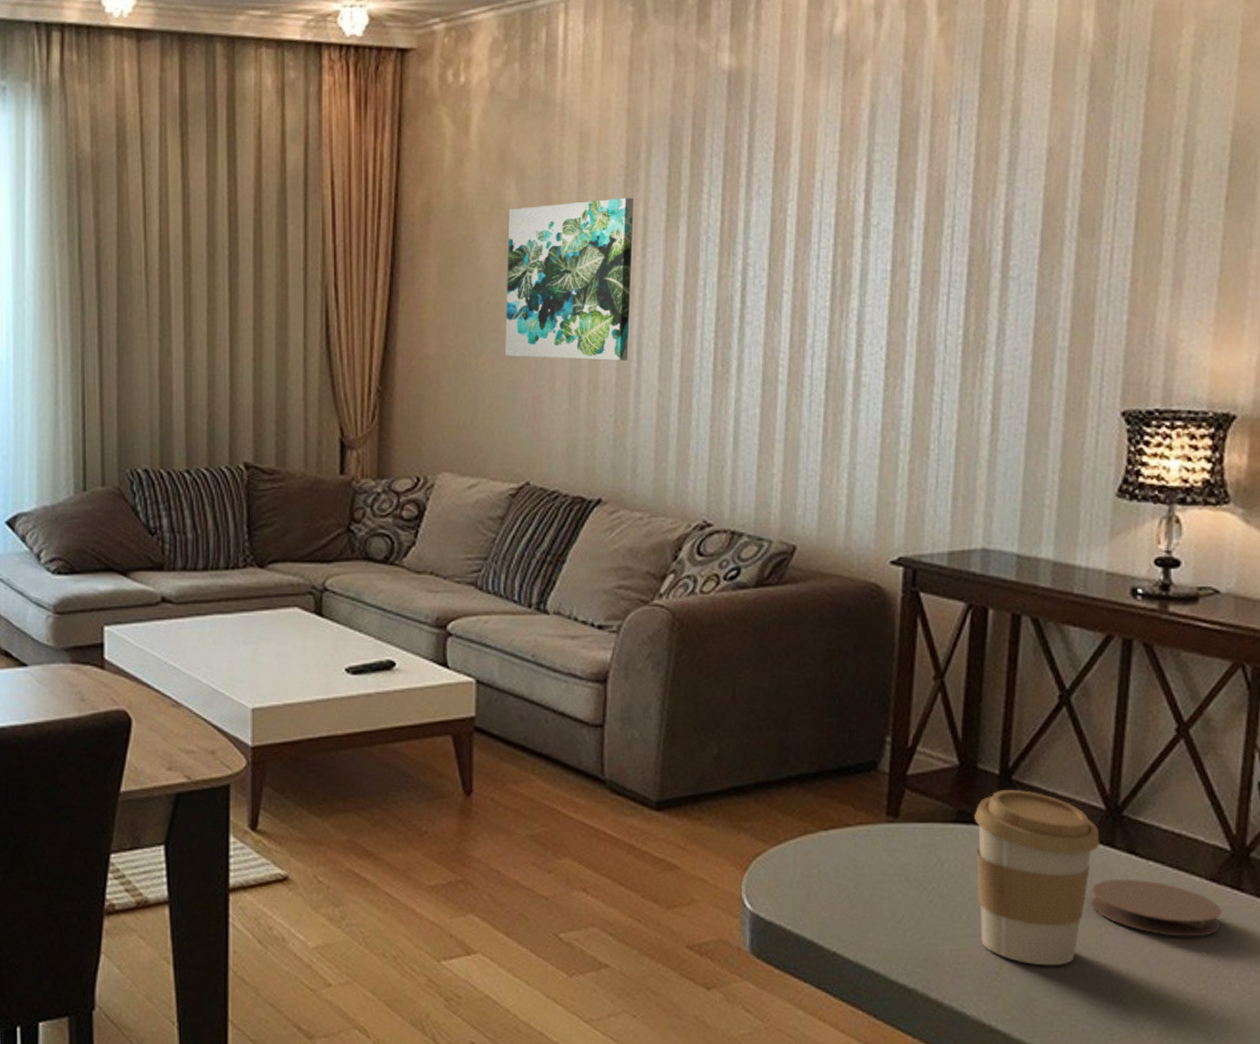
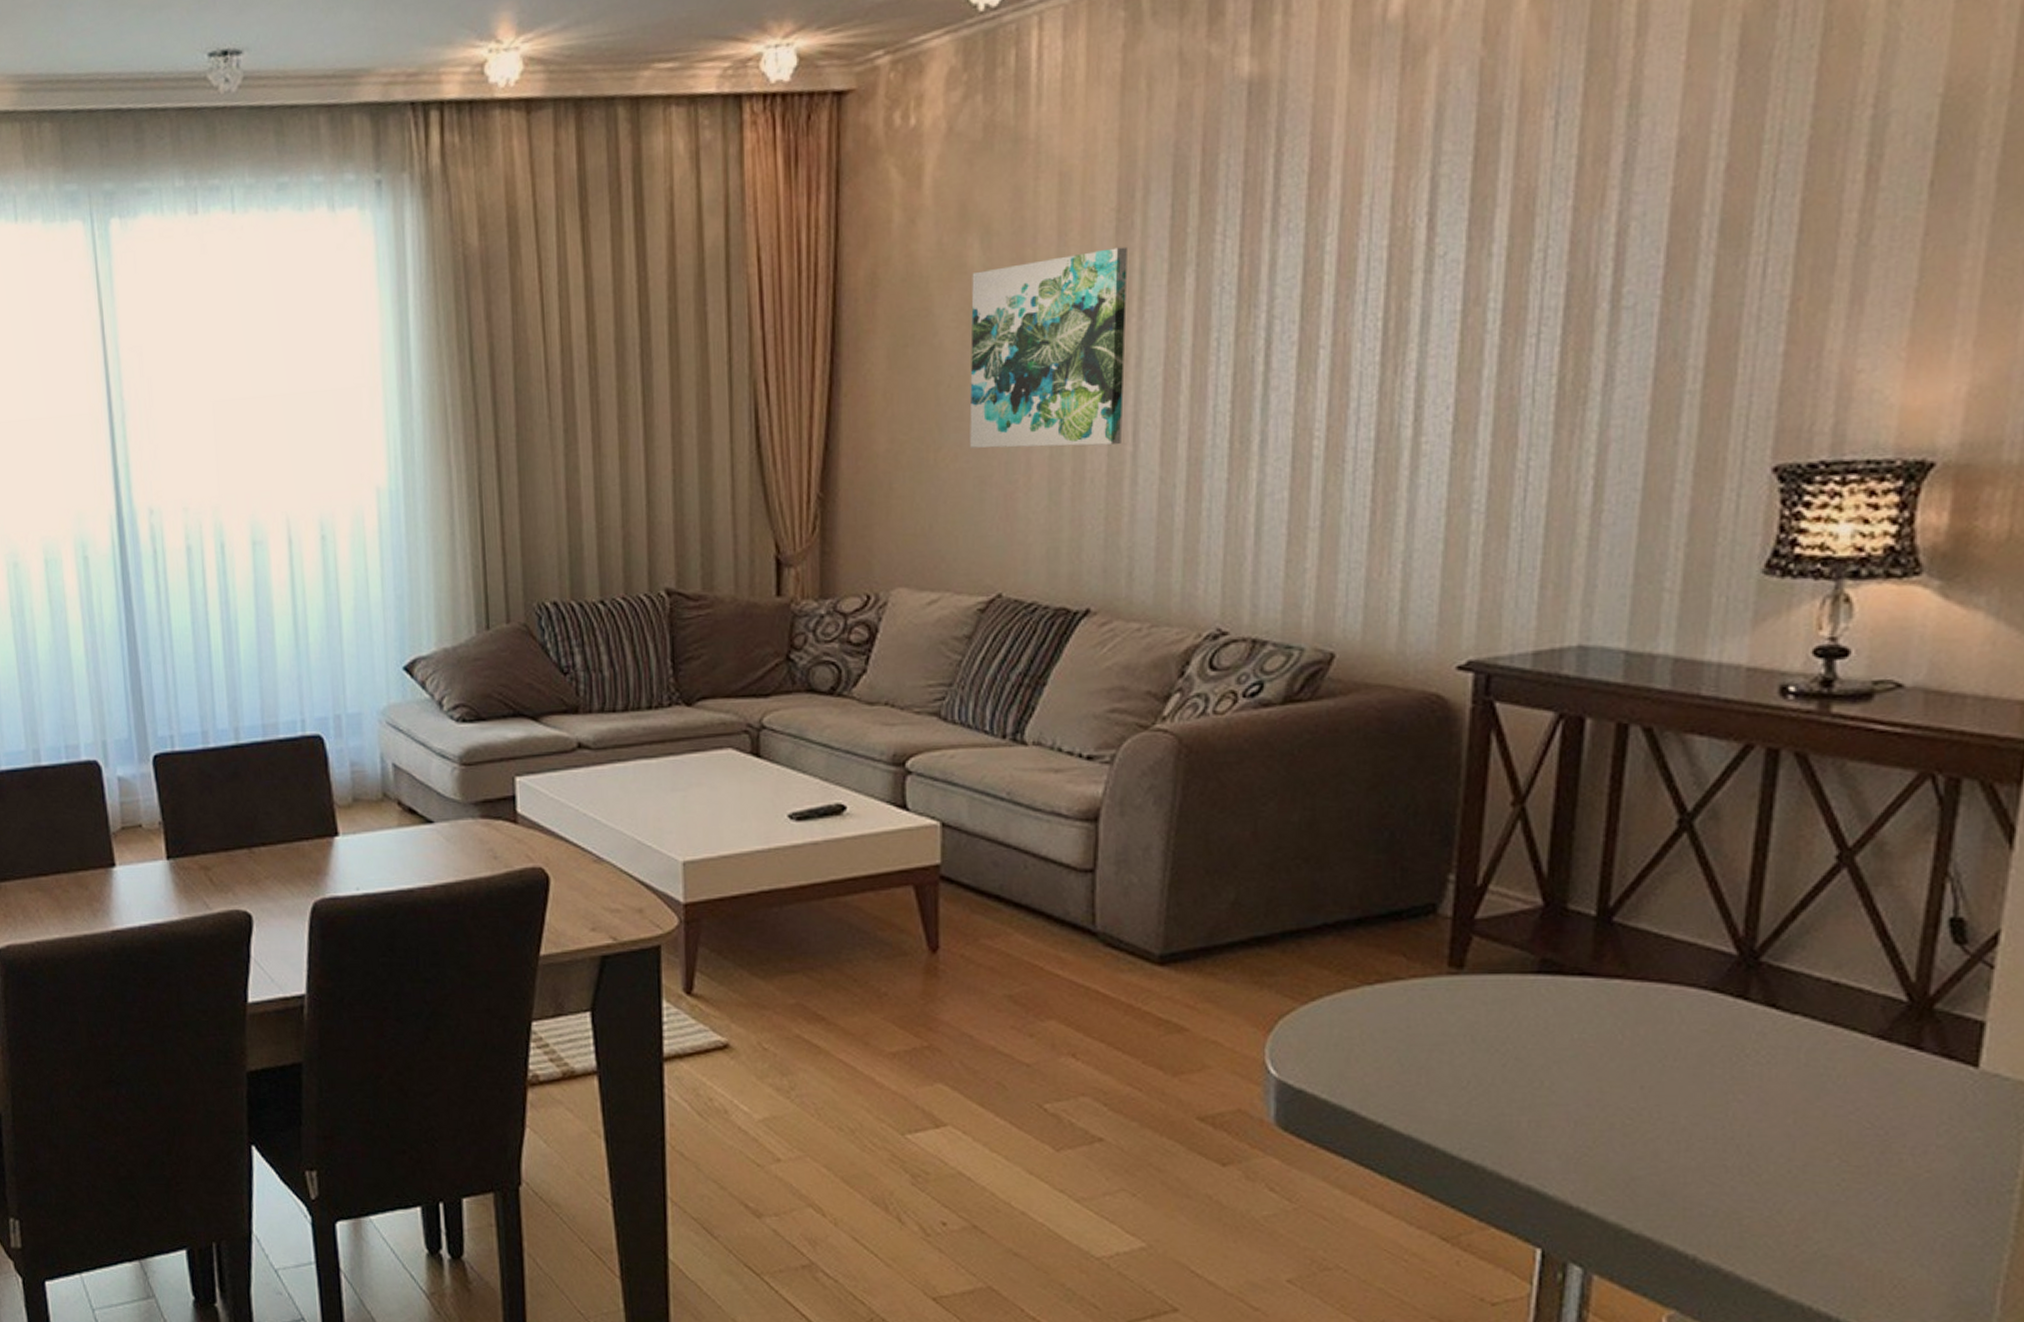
coffee cup: present [974,790,1100,966] -> none [1562,934,1729,1140]
coaster: present [1090,879,1222,937] -> none [1714,1037,1893,1105]

